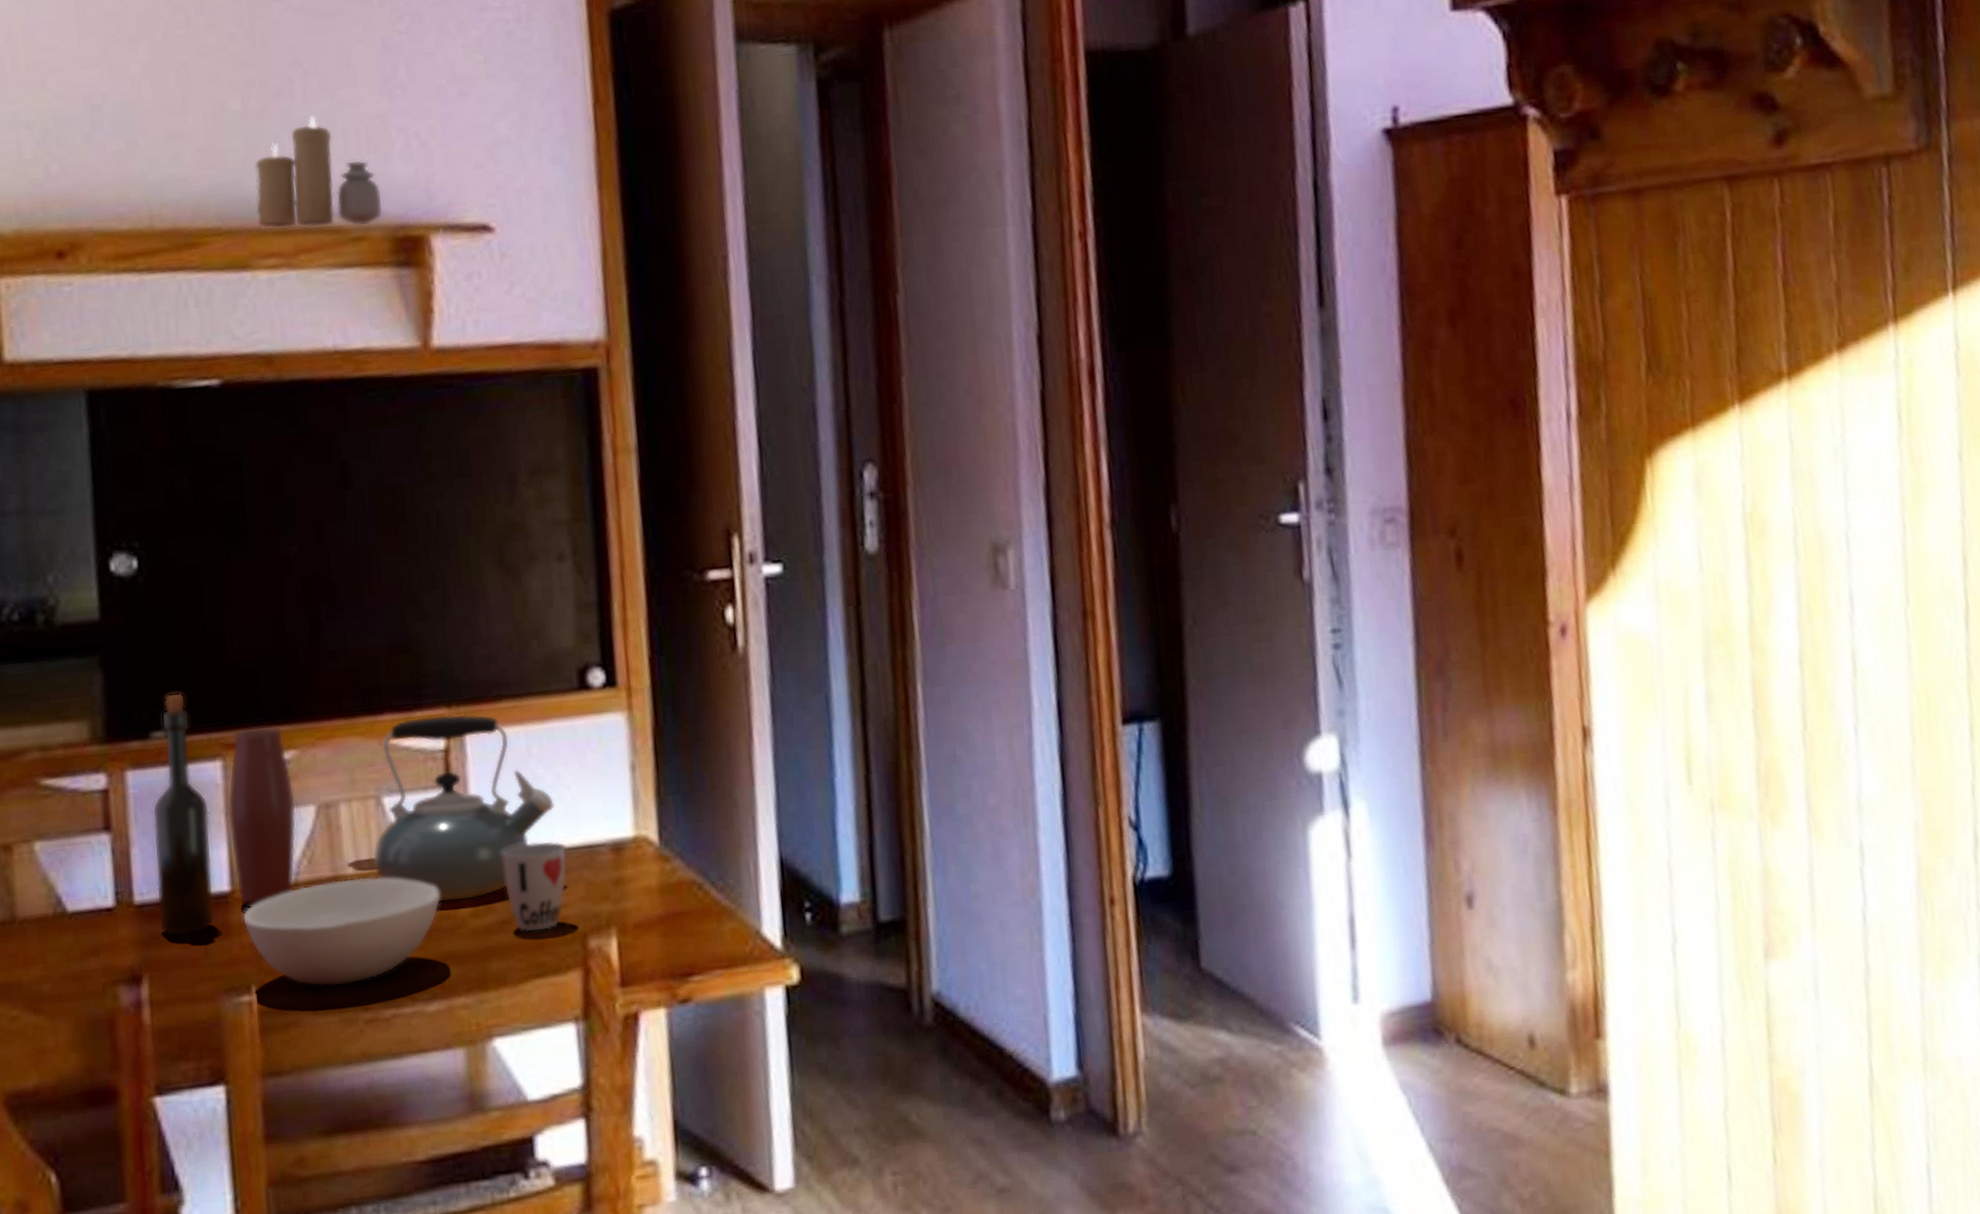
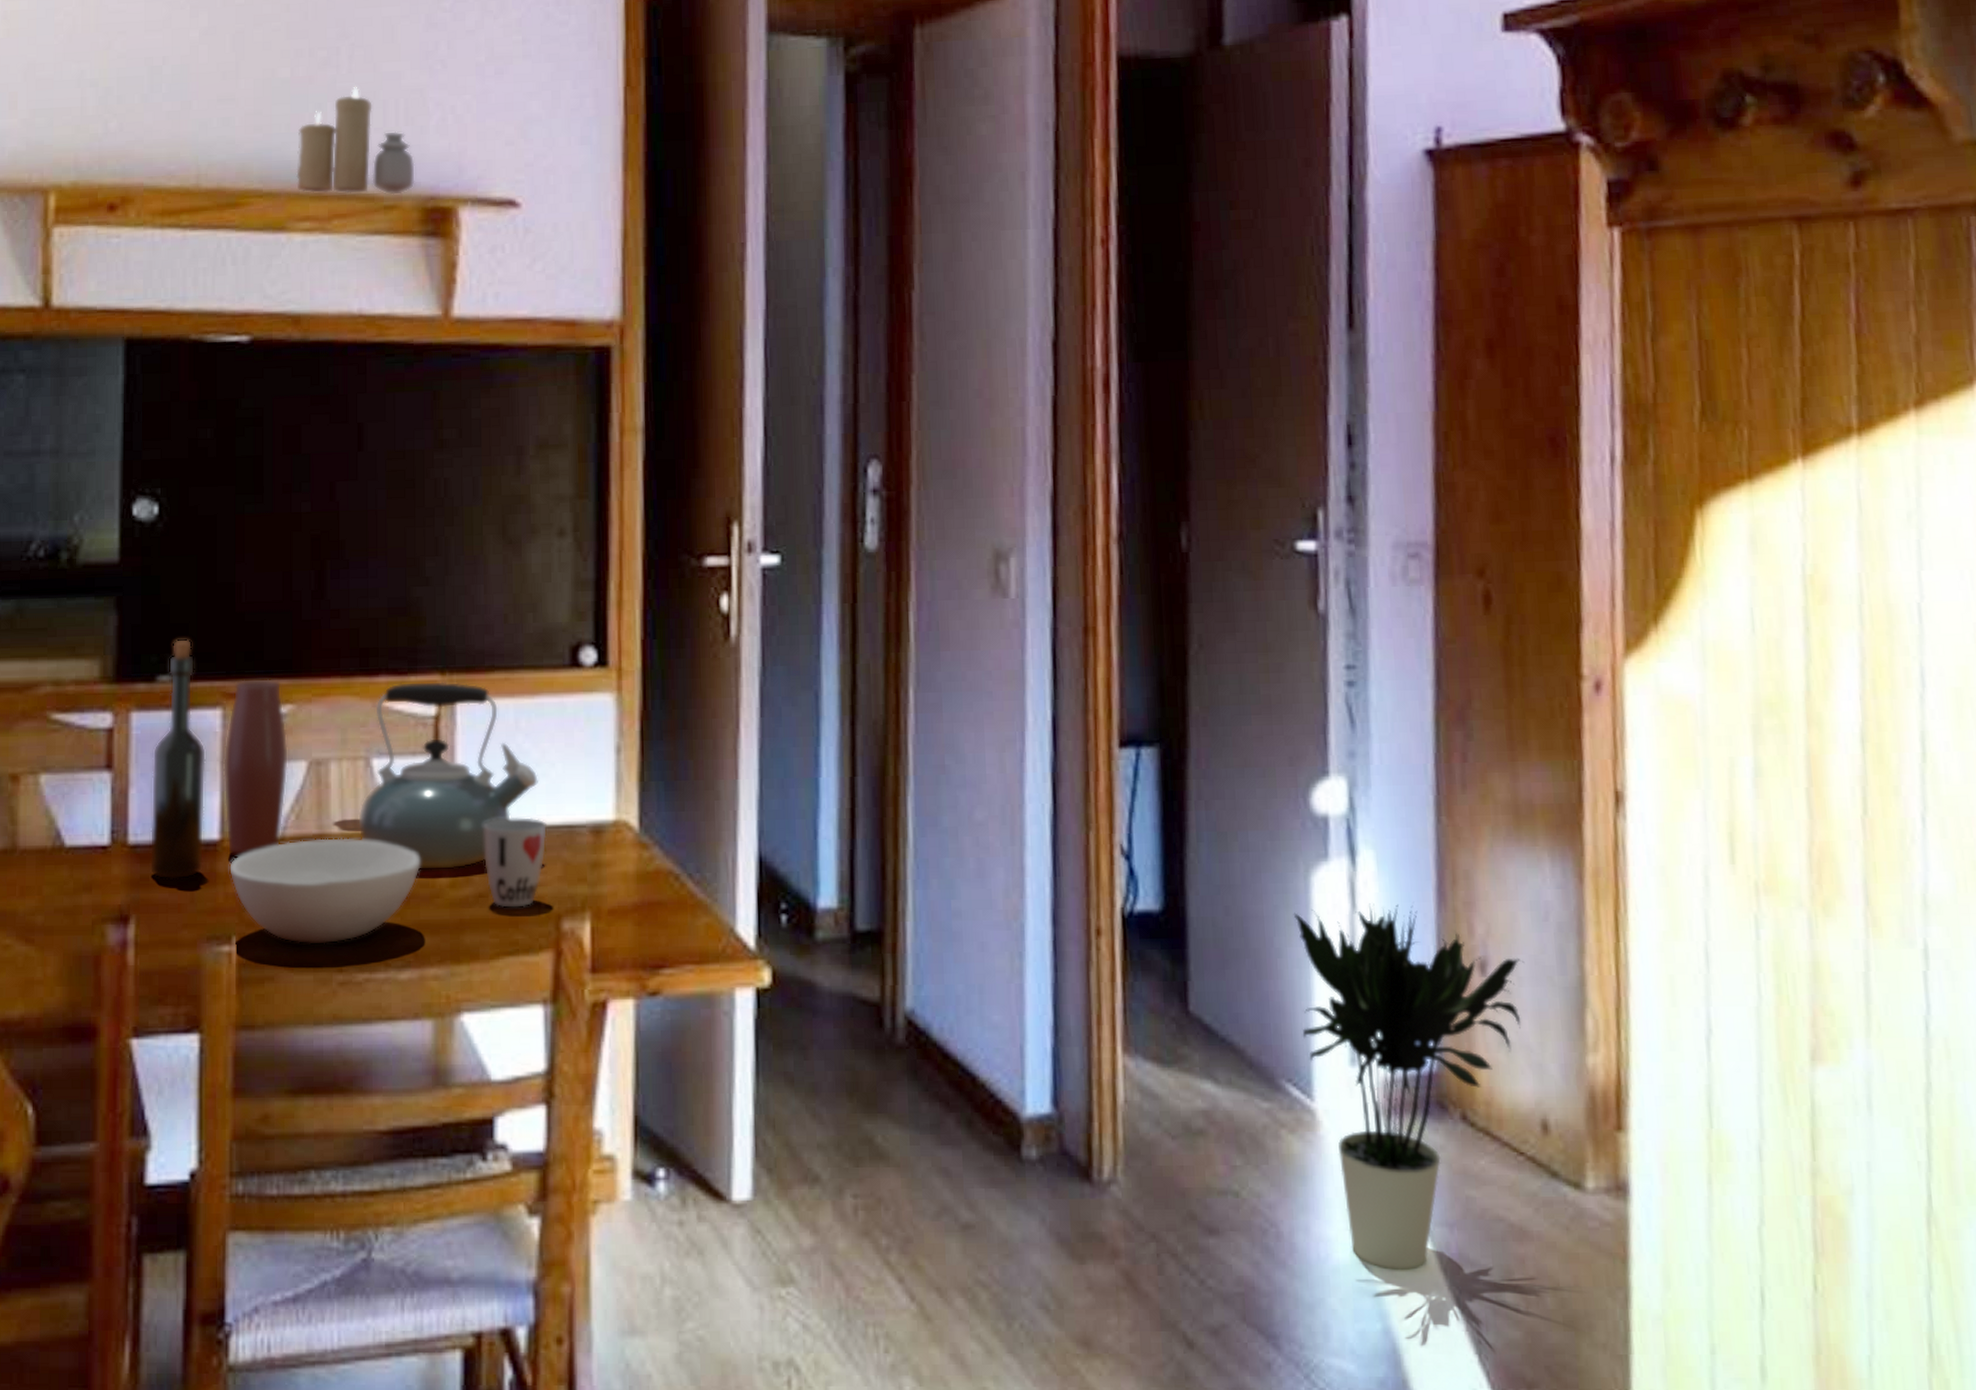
potted plant: none [1293,849,1508,1187] -> present [1293,903,1525,1271]

